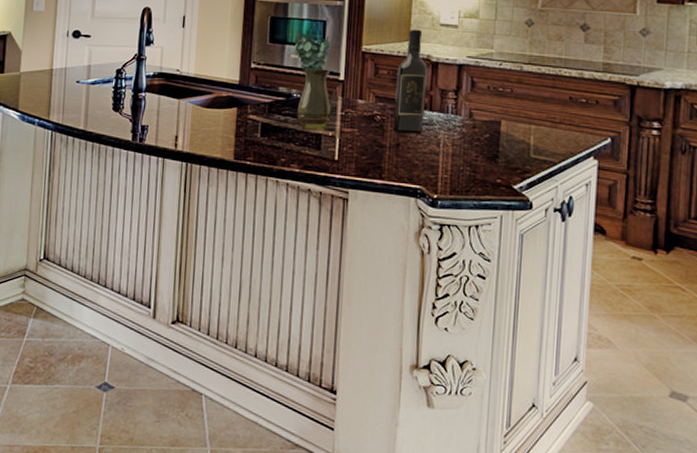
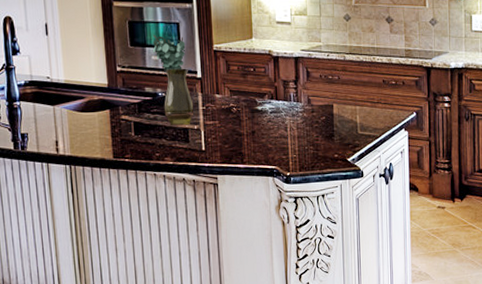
wine bottle: present [393,29,428,135] -> none [245,27,273,122]

